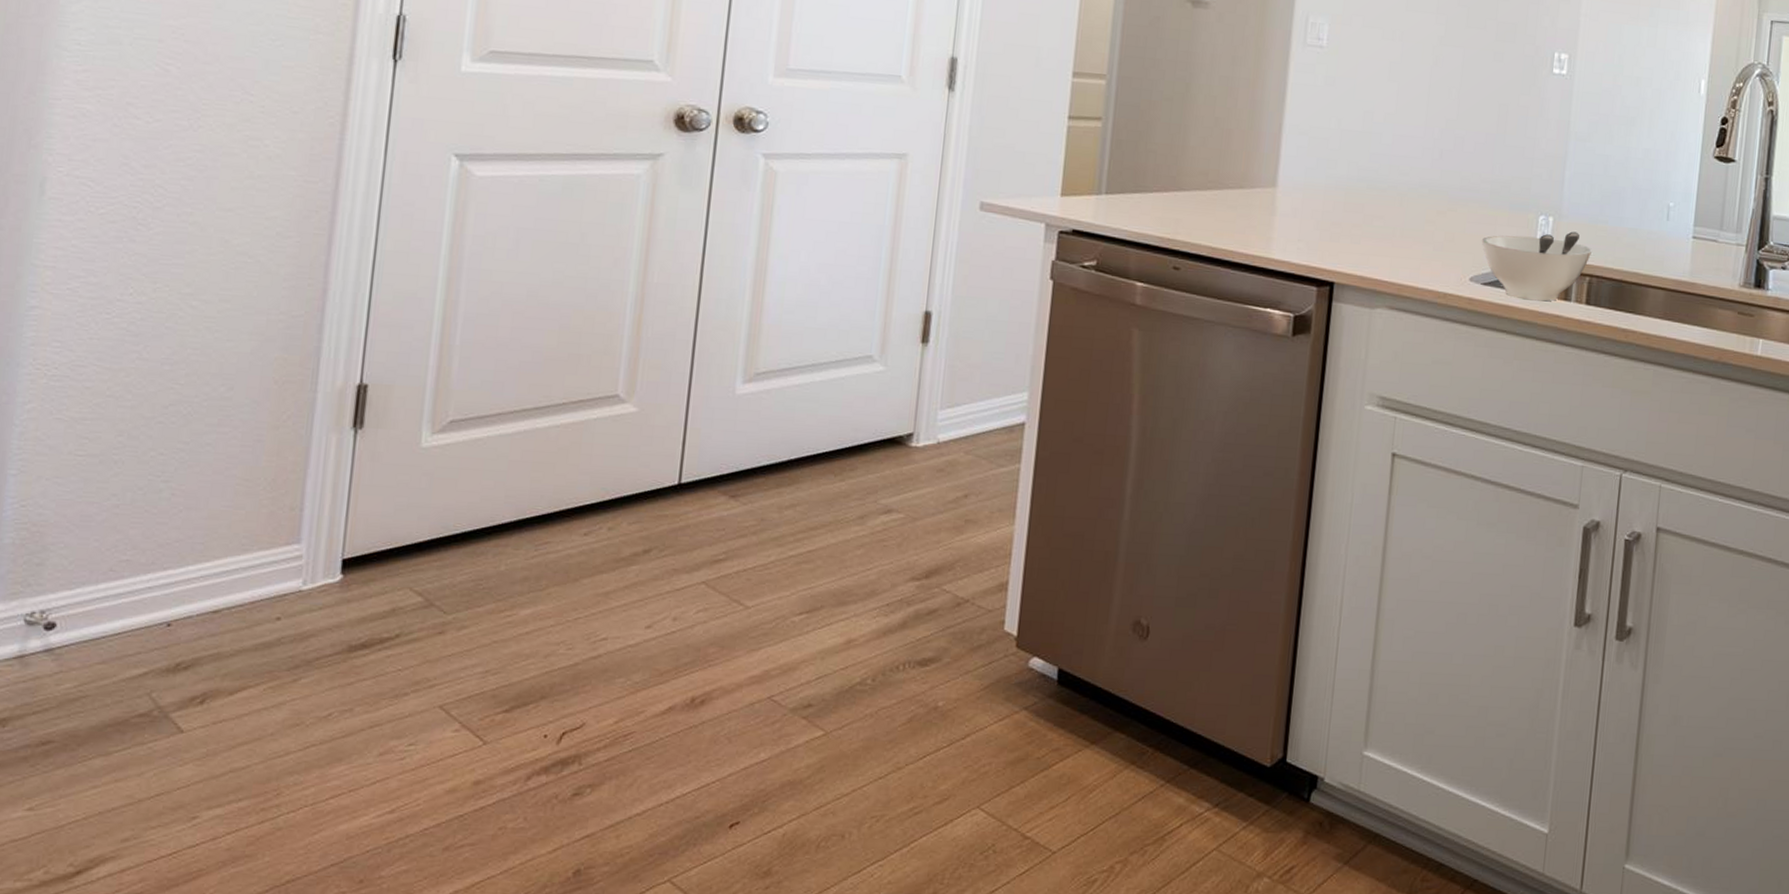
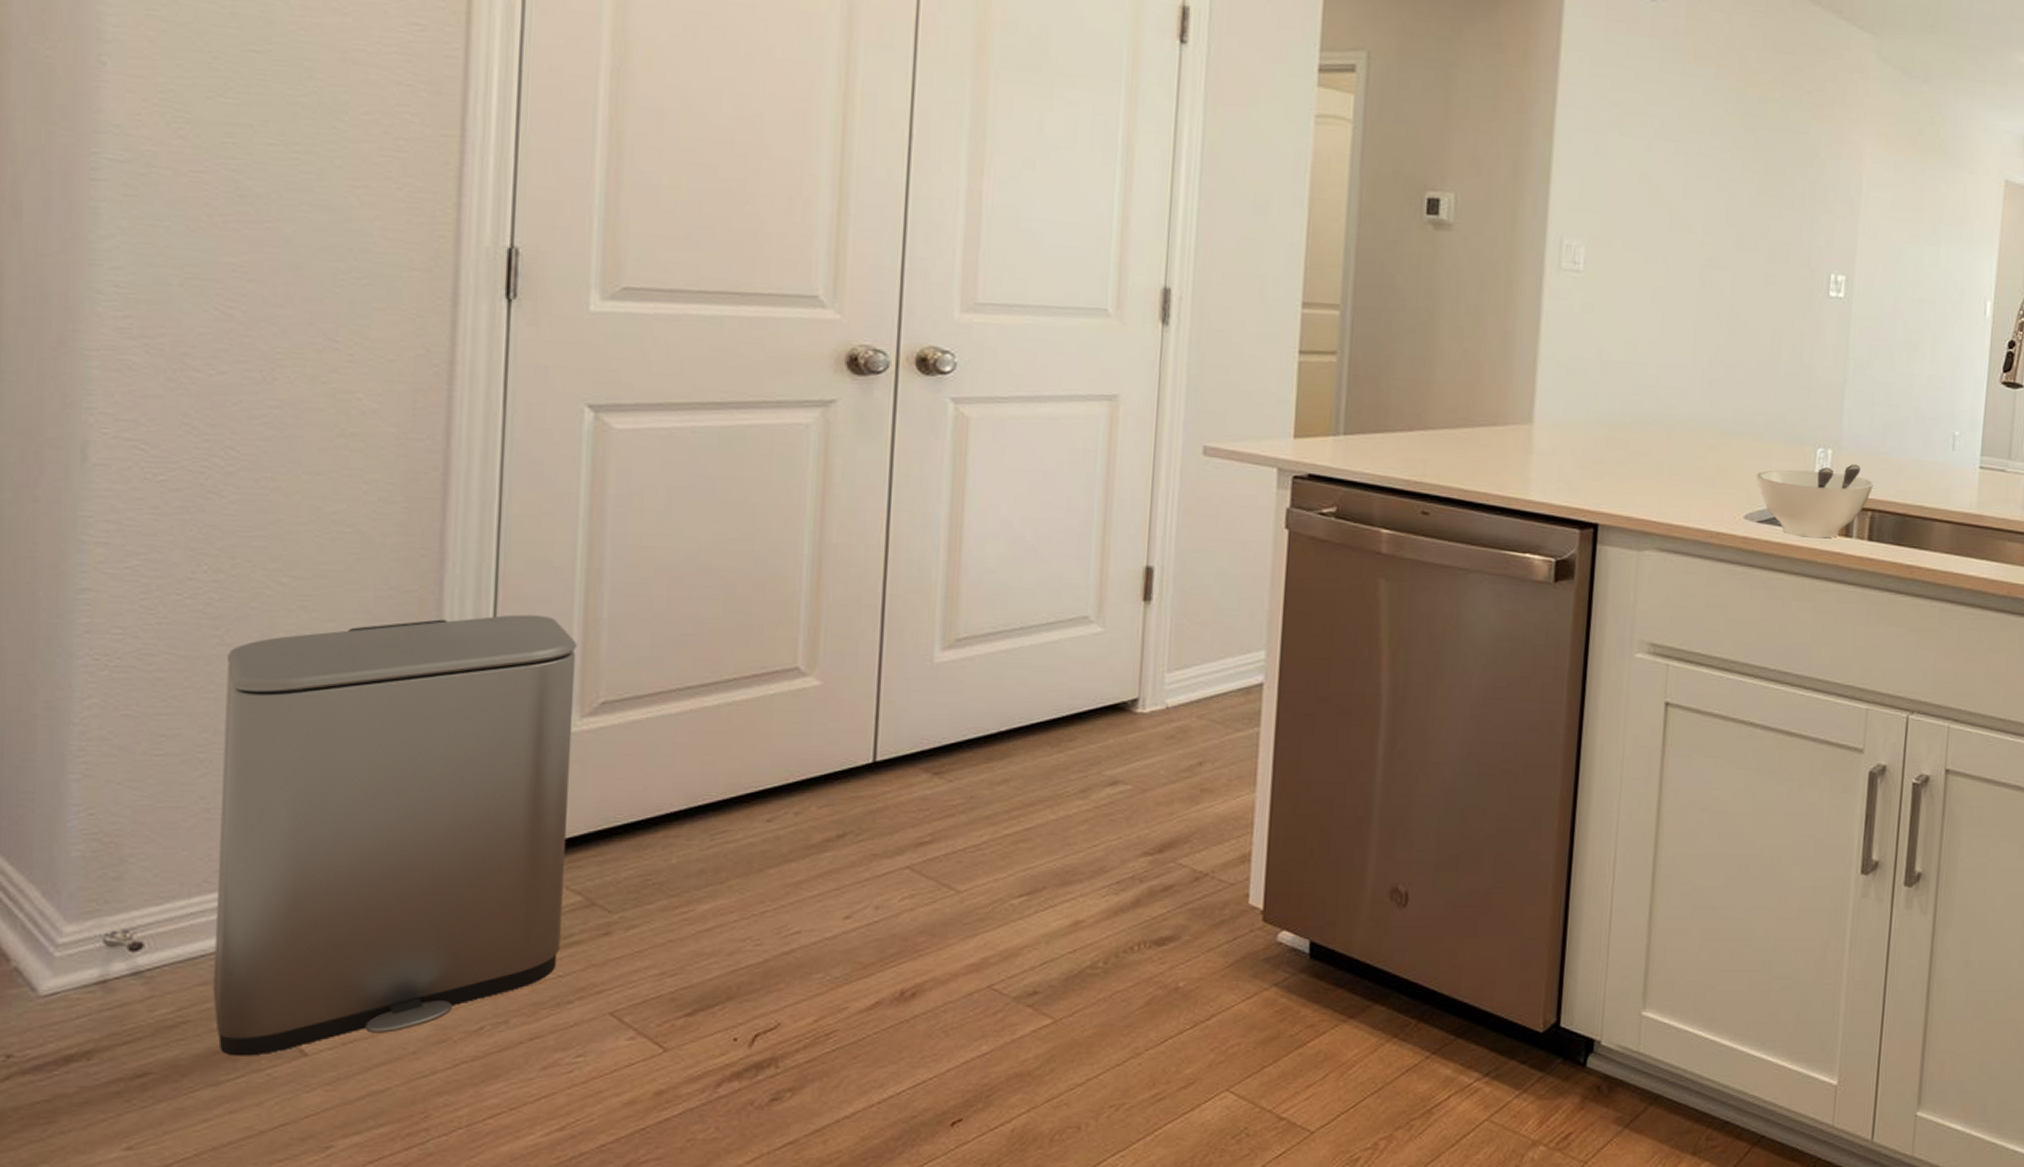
pedal bin: none [109,339,432,730] -> present [212,614,577,1056]

